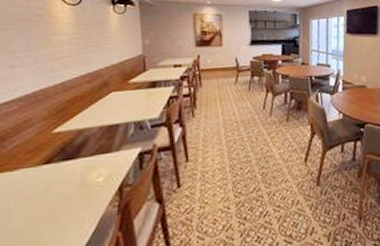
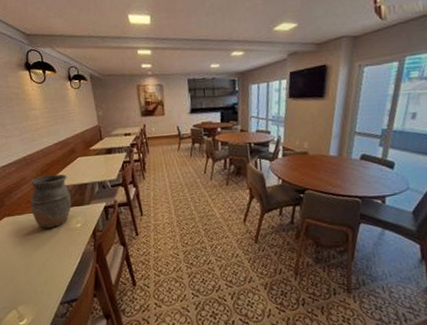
vase: none [31,113,94,188] -> present [30,174,71,228]

